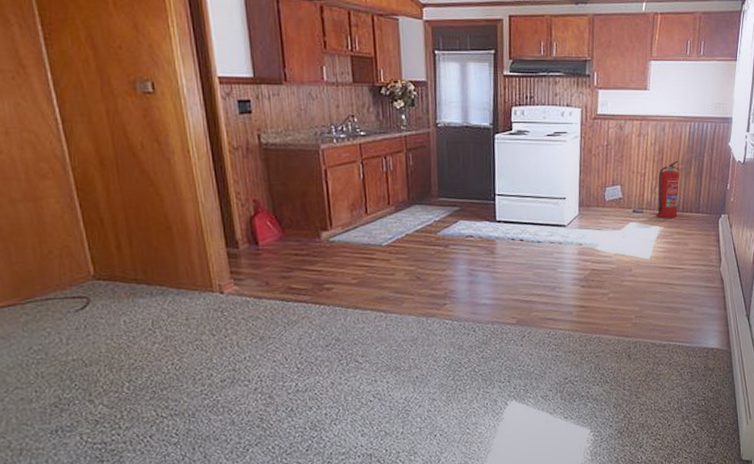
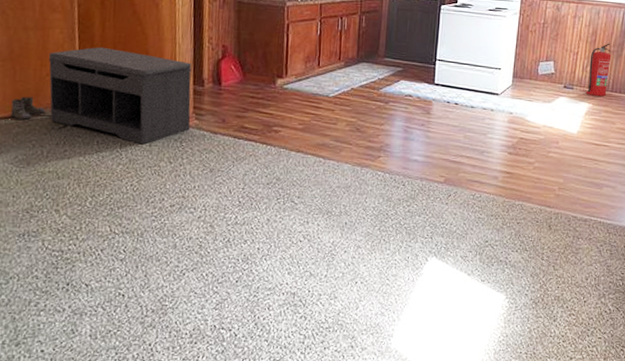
boots: none [13,279,56,306] -> present [10,97,46,120]
bench: none [47,214,230,319] -> present [48,47,192,145]

